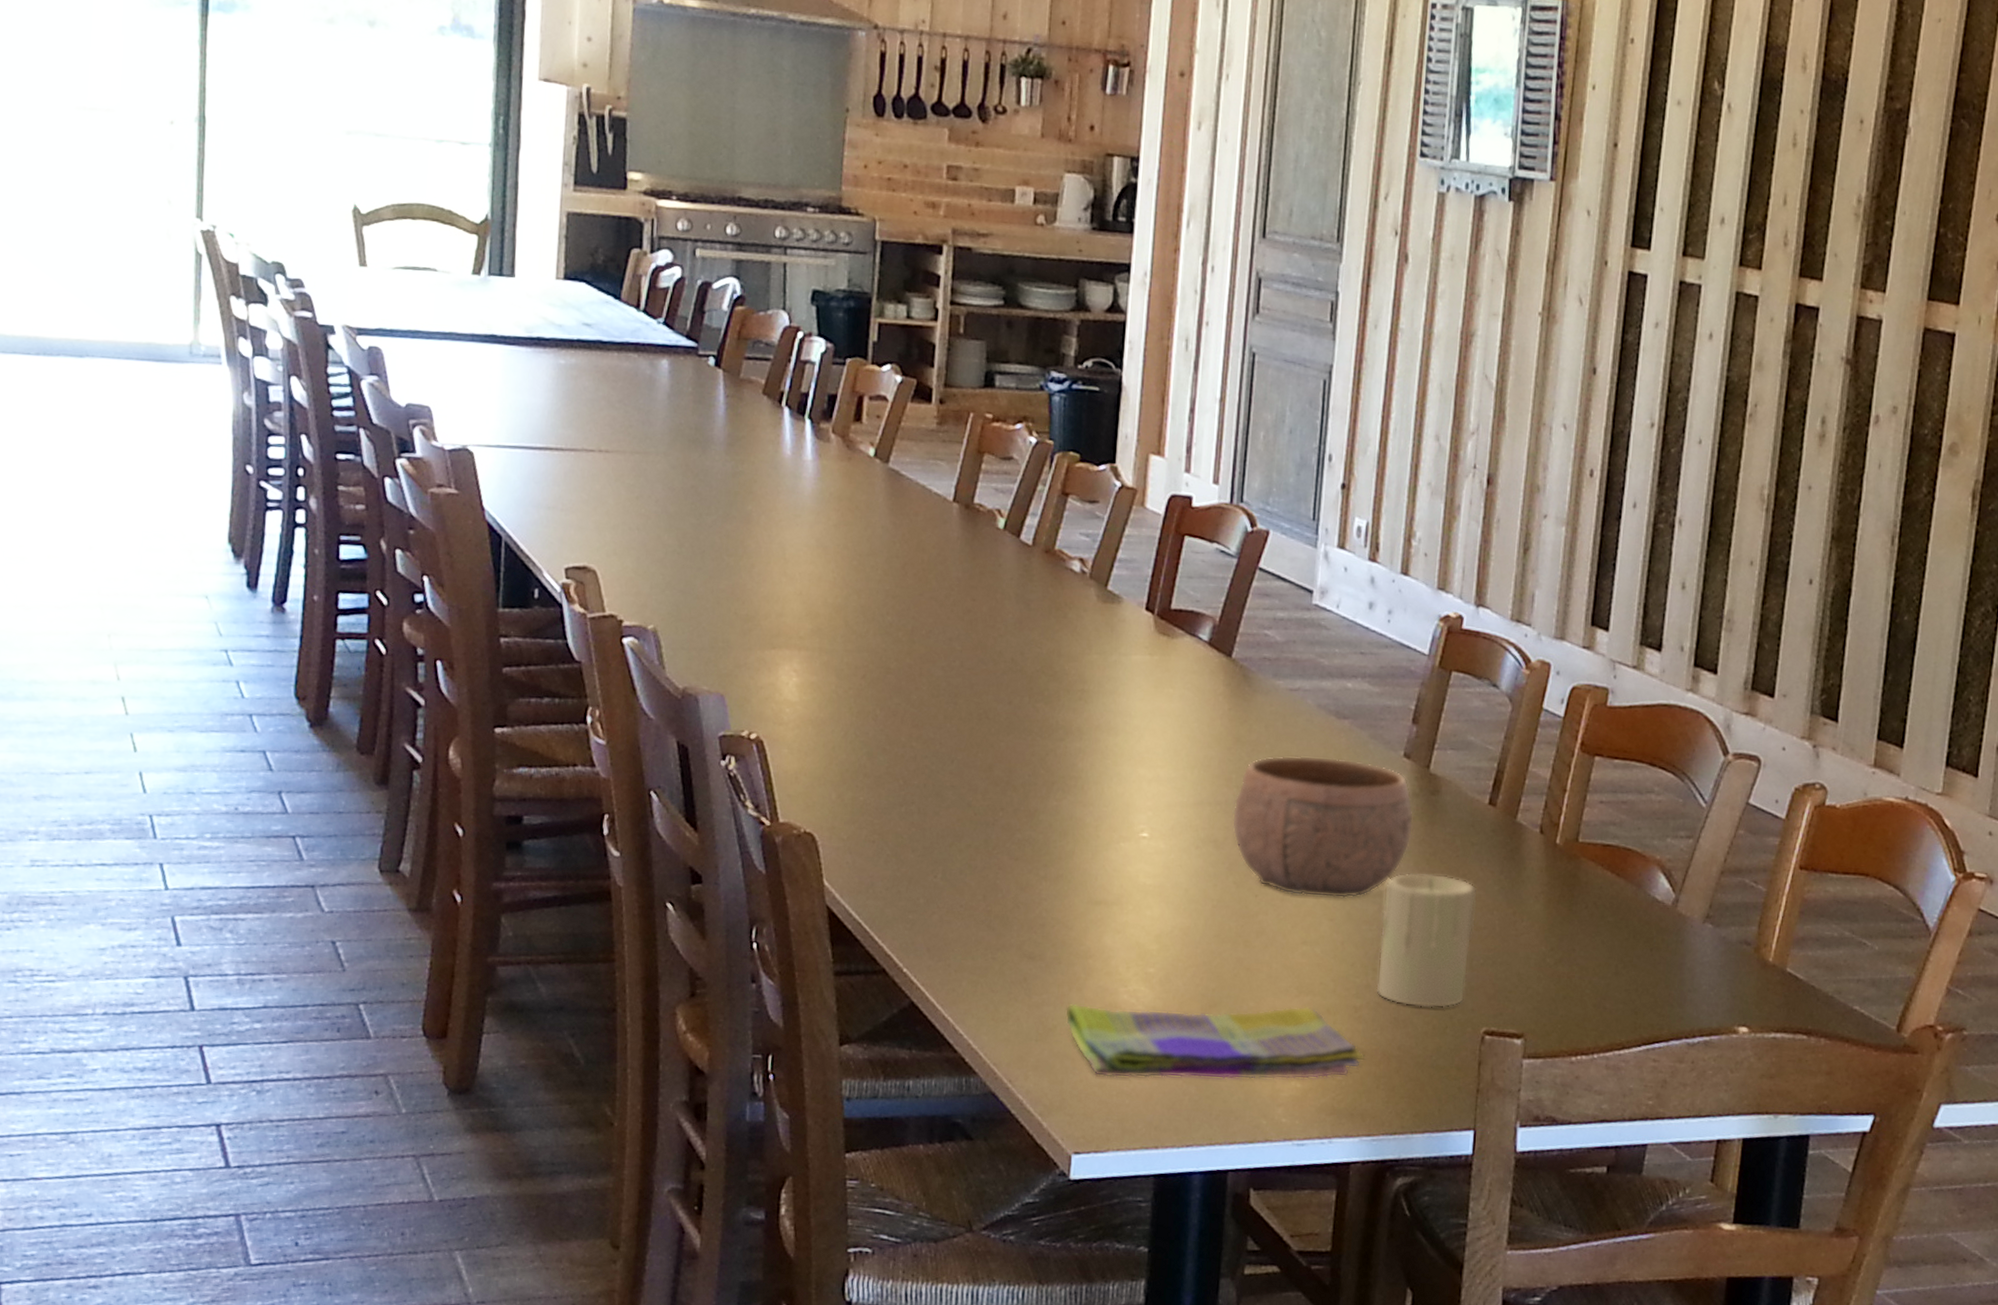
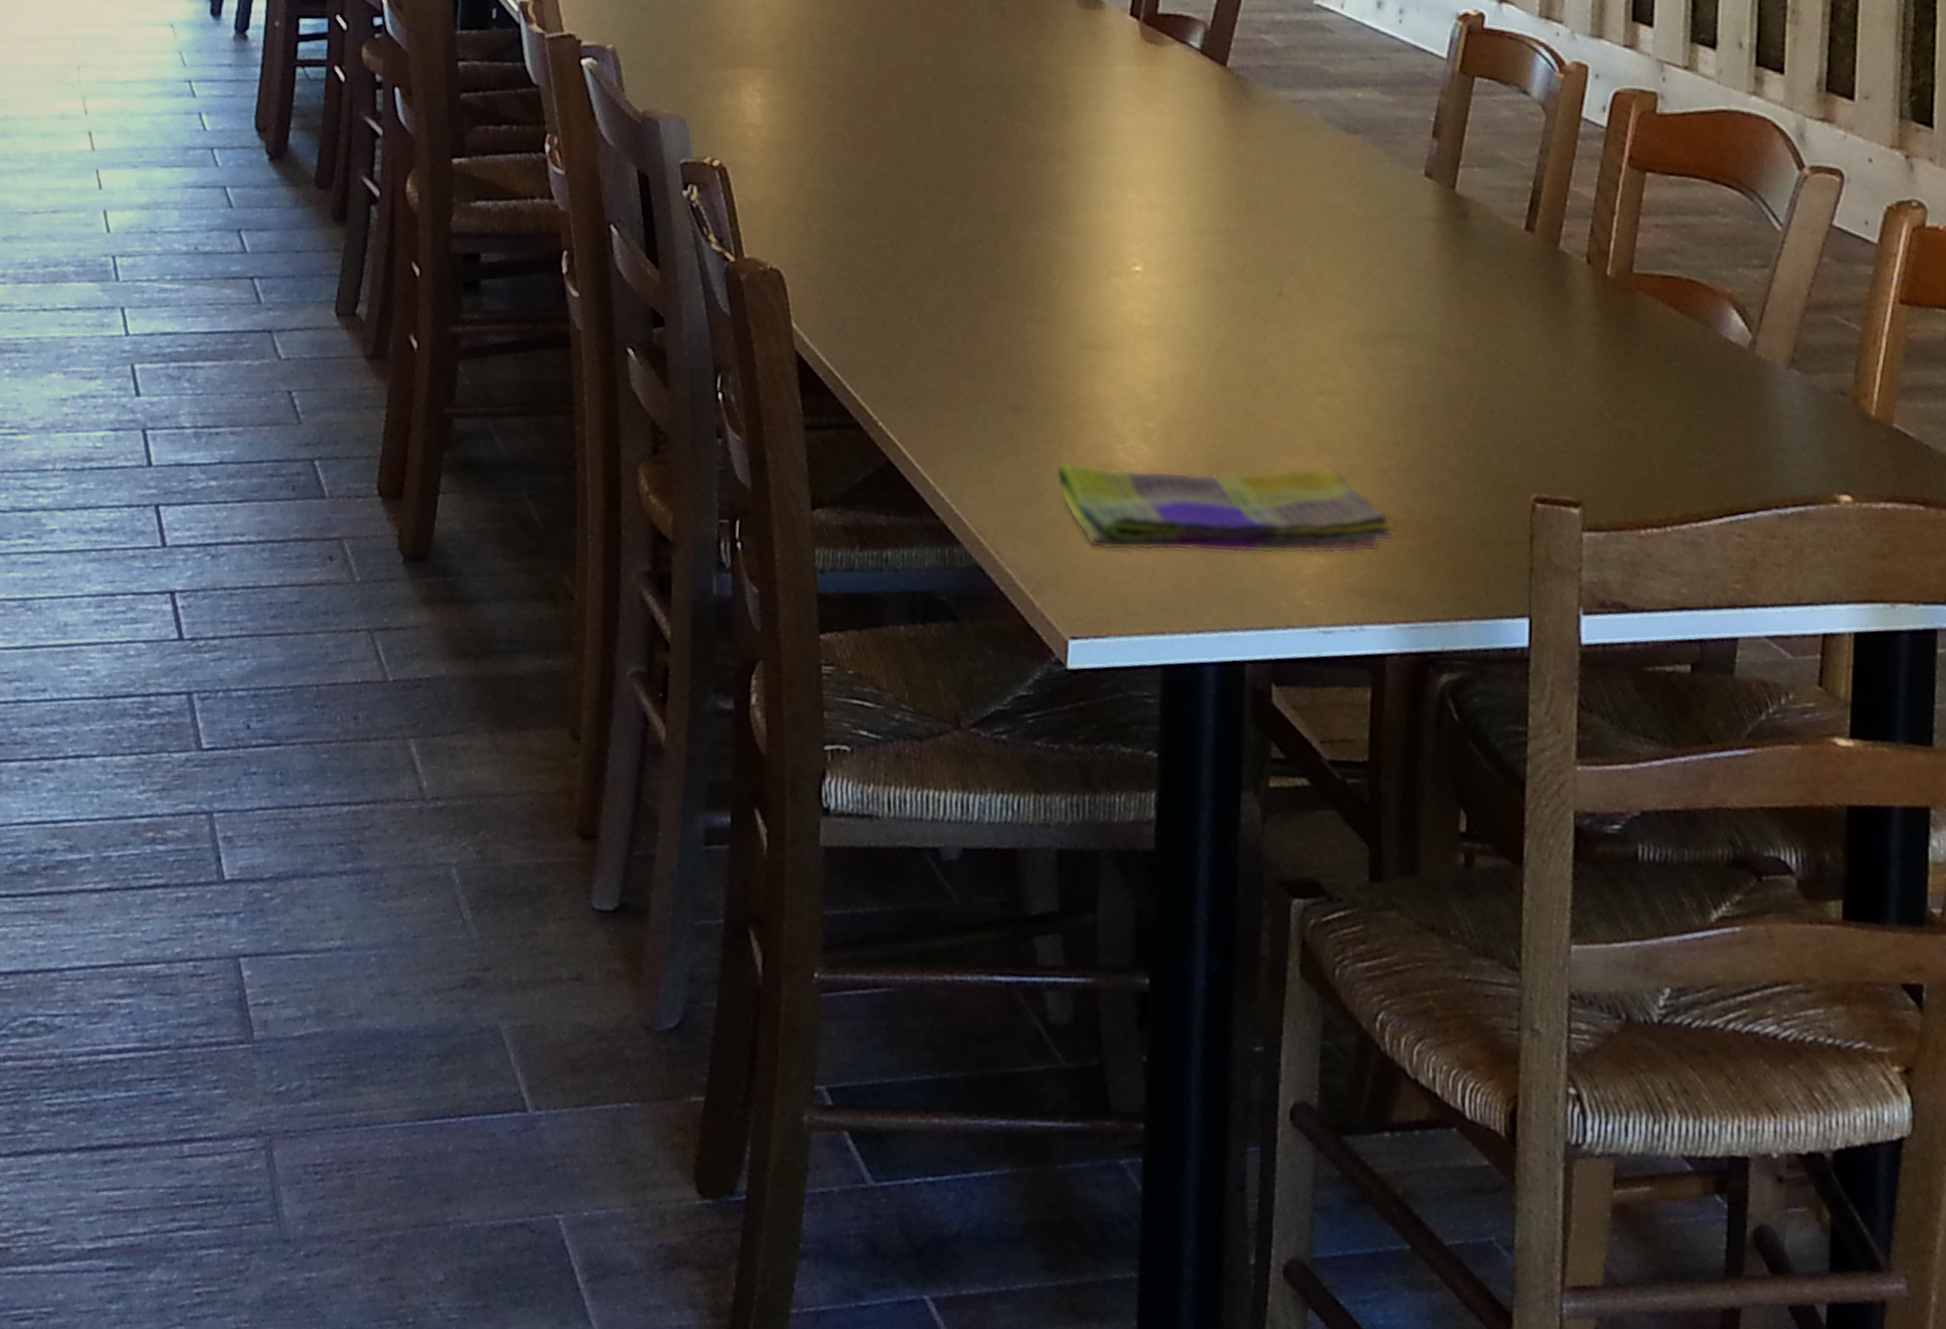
bowl: present [1231,755,1414,899] -> none [1234,176,1440,341]
candle: present [1376,872,1478,1009] -> none [1406,310,1519,471]

